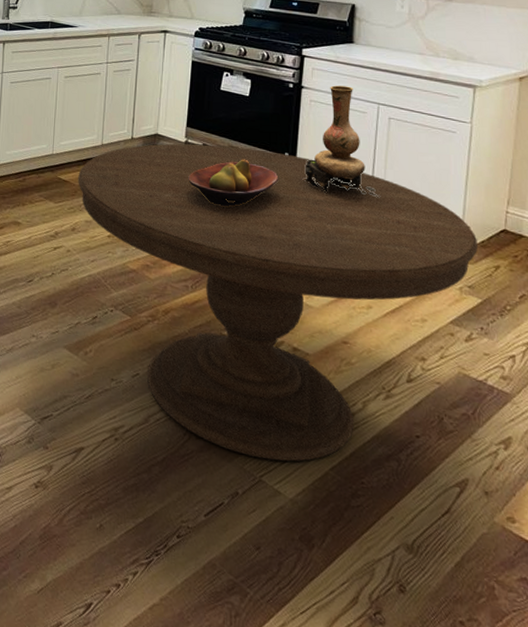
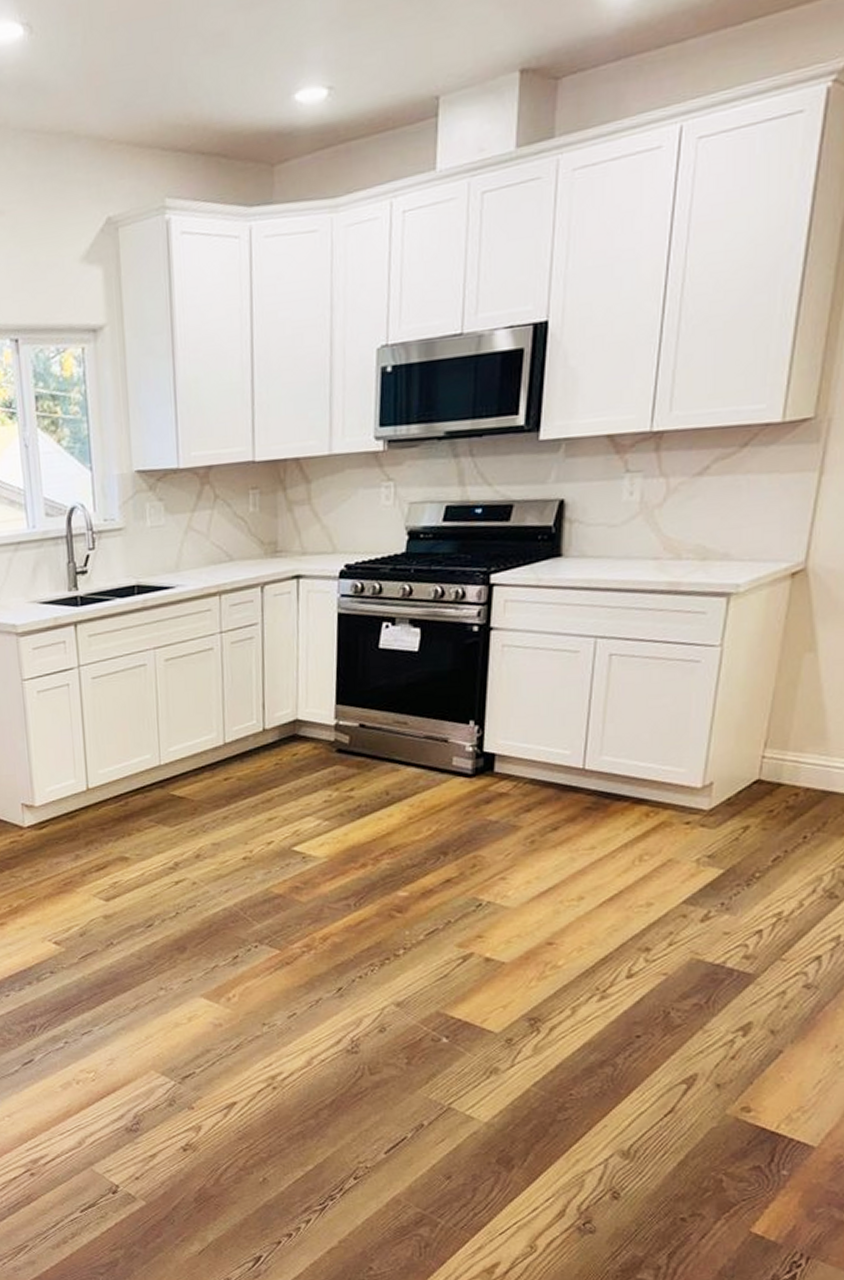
dining table: present [78,143,479,462] -> none [197,721,723,1085]
fruit bowl: present [188,159,279,206] -> none [342,736,462,801]
vase: present [303,85,380,197] -> none [495,618,596,767]

